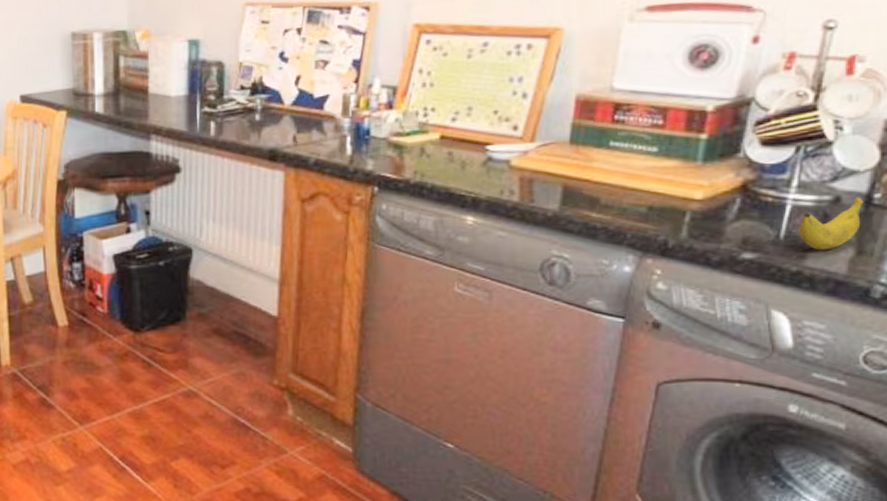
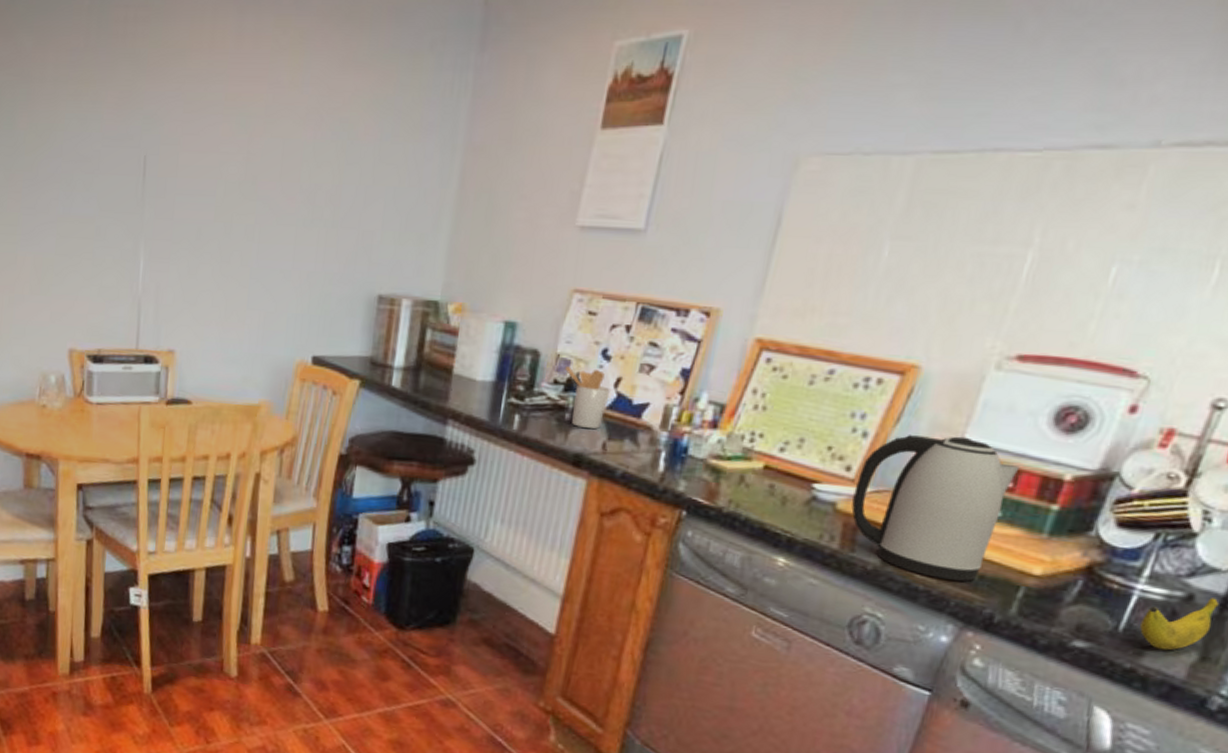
utensil holder: none [249,72,292,126] -> present [565,366,610,430]
kettle: none [524,85,666,215] -> present [851,434,1020,582]

